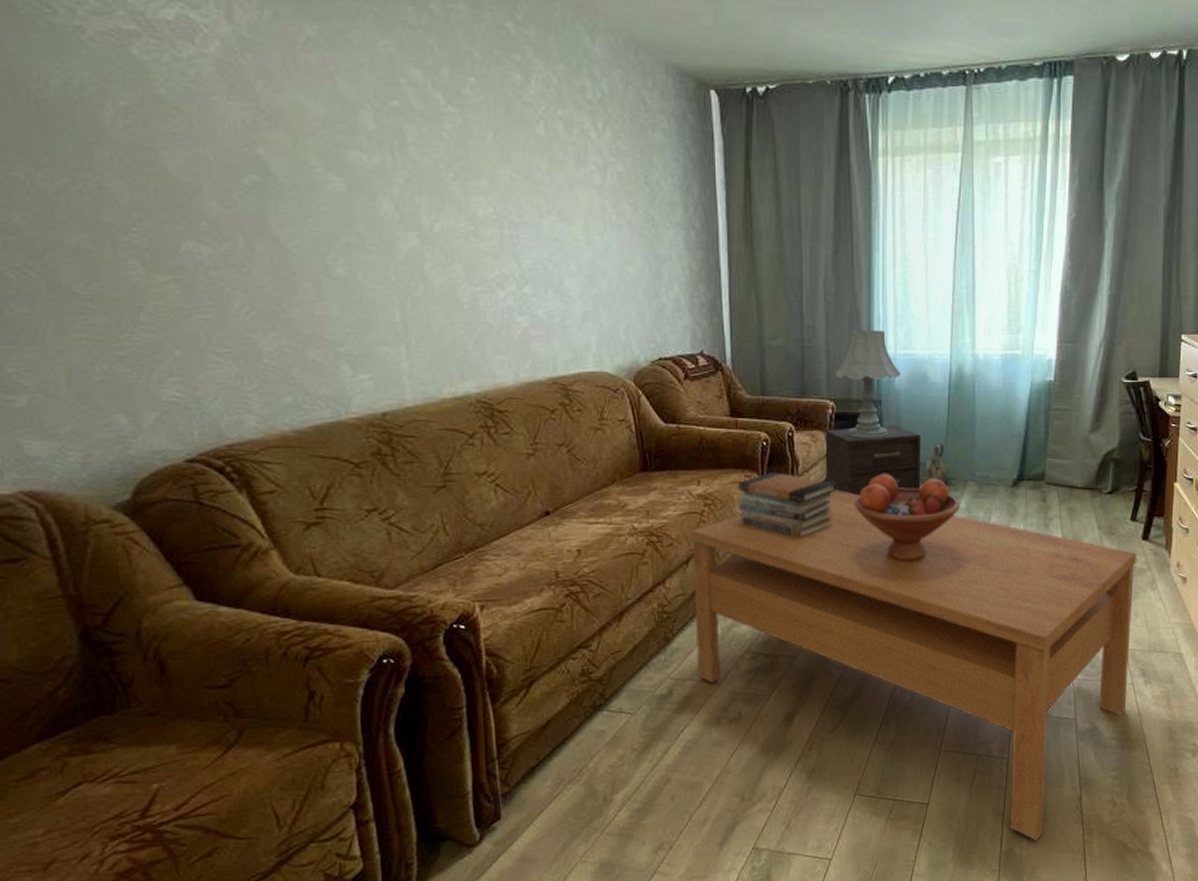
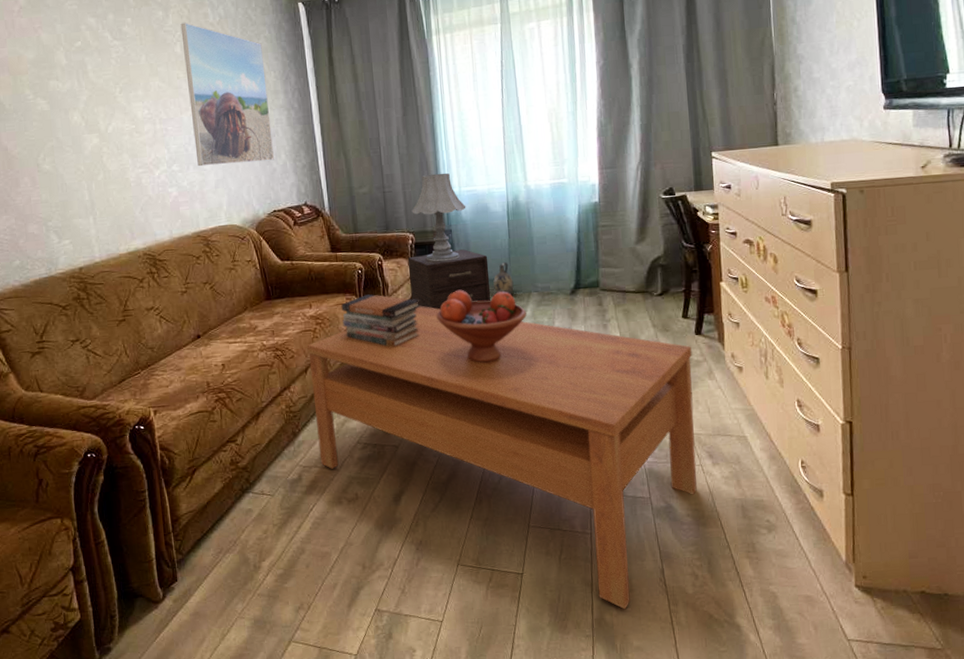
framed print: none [546,94,664,293] -> present [180,22,274,167]

